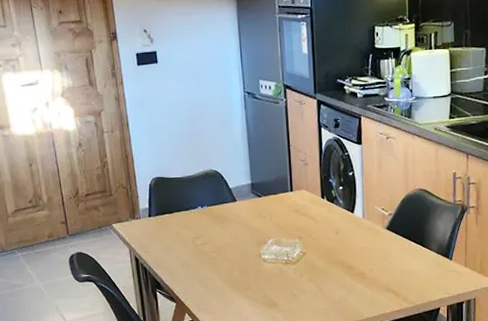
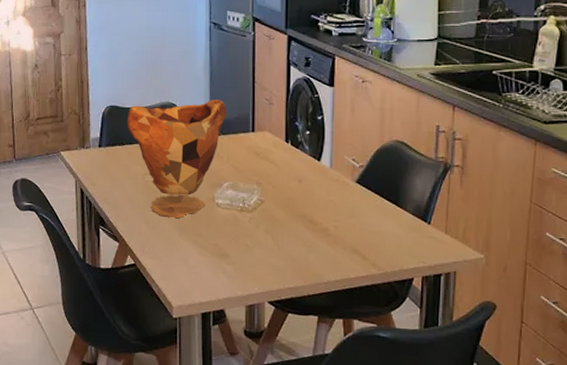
vase: none [173,164,266,276] -> present [127,99,227,219]

